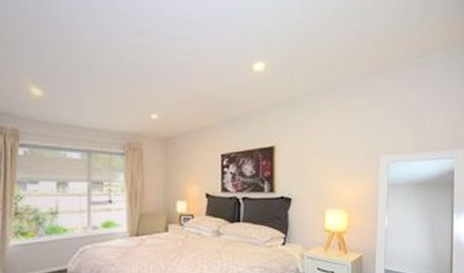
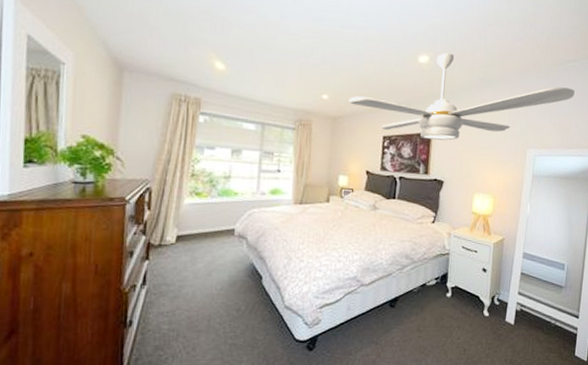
ceiling fan: none [180,58,426,154] -> present [348,52,575,141]

